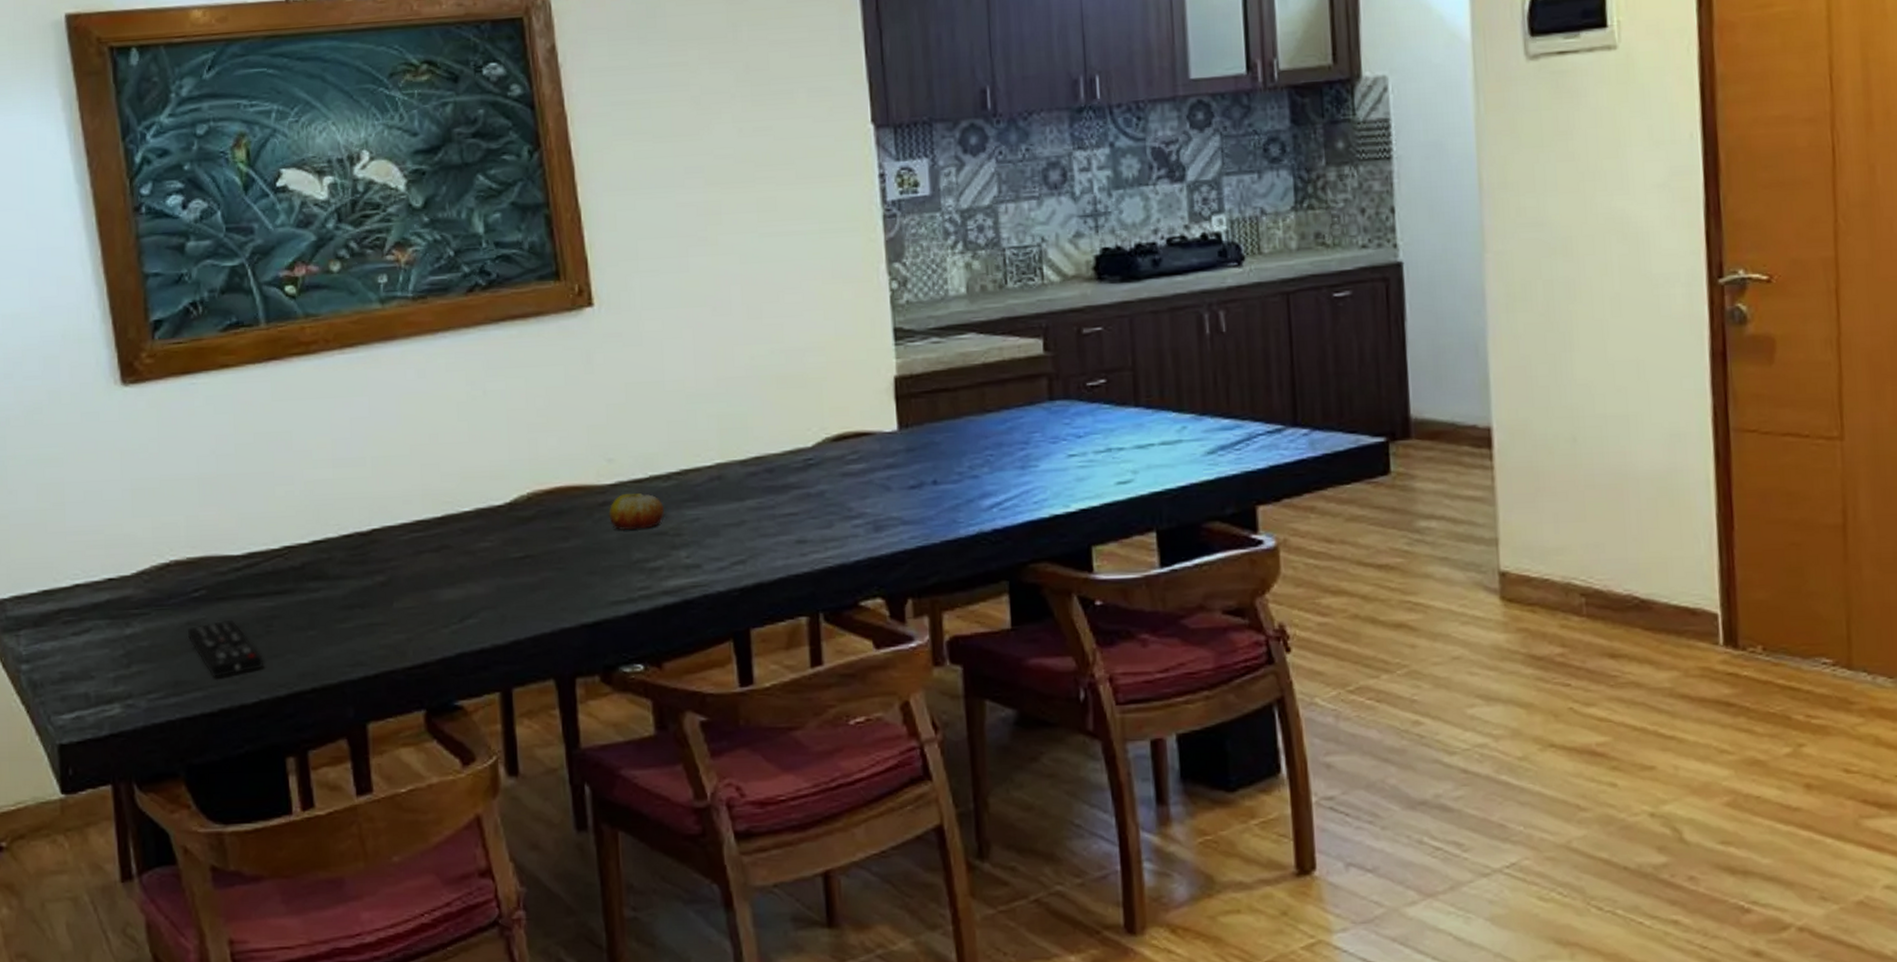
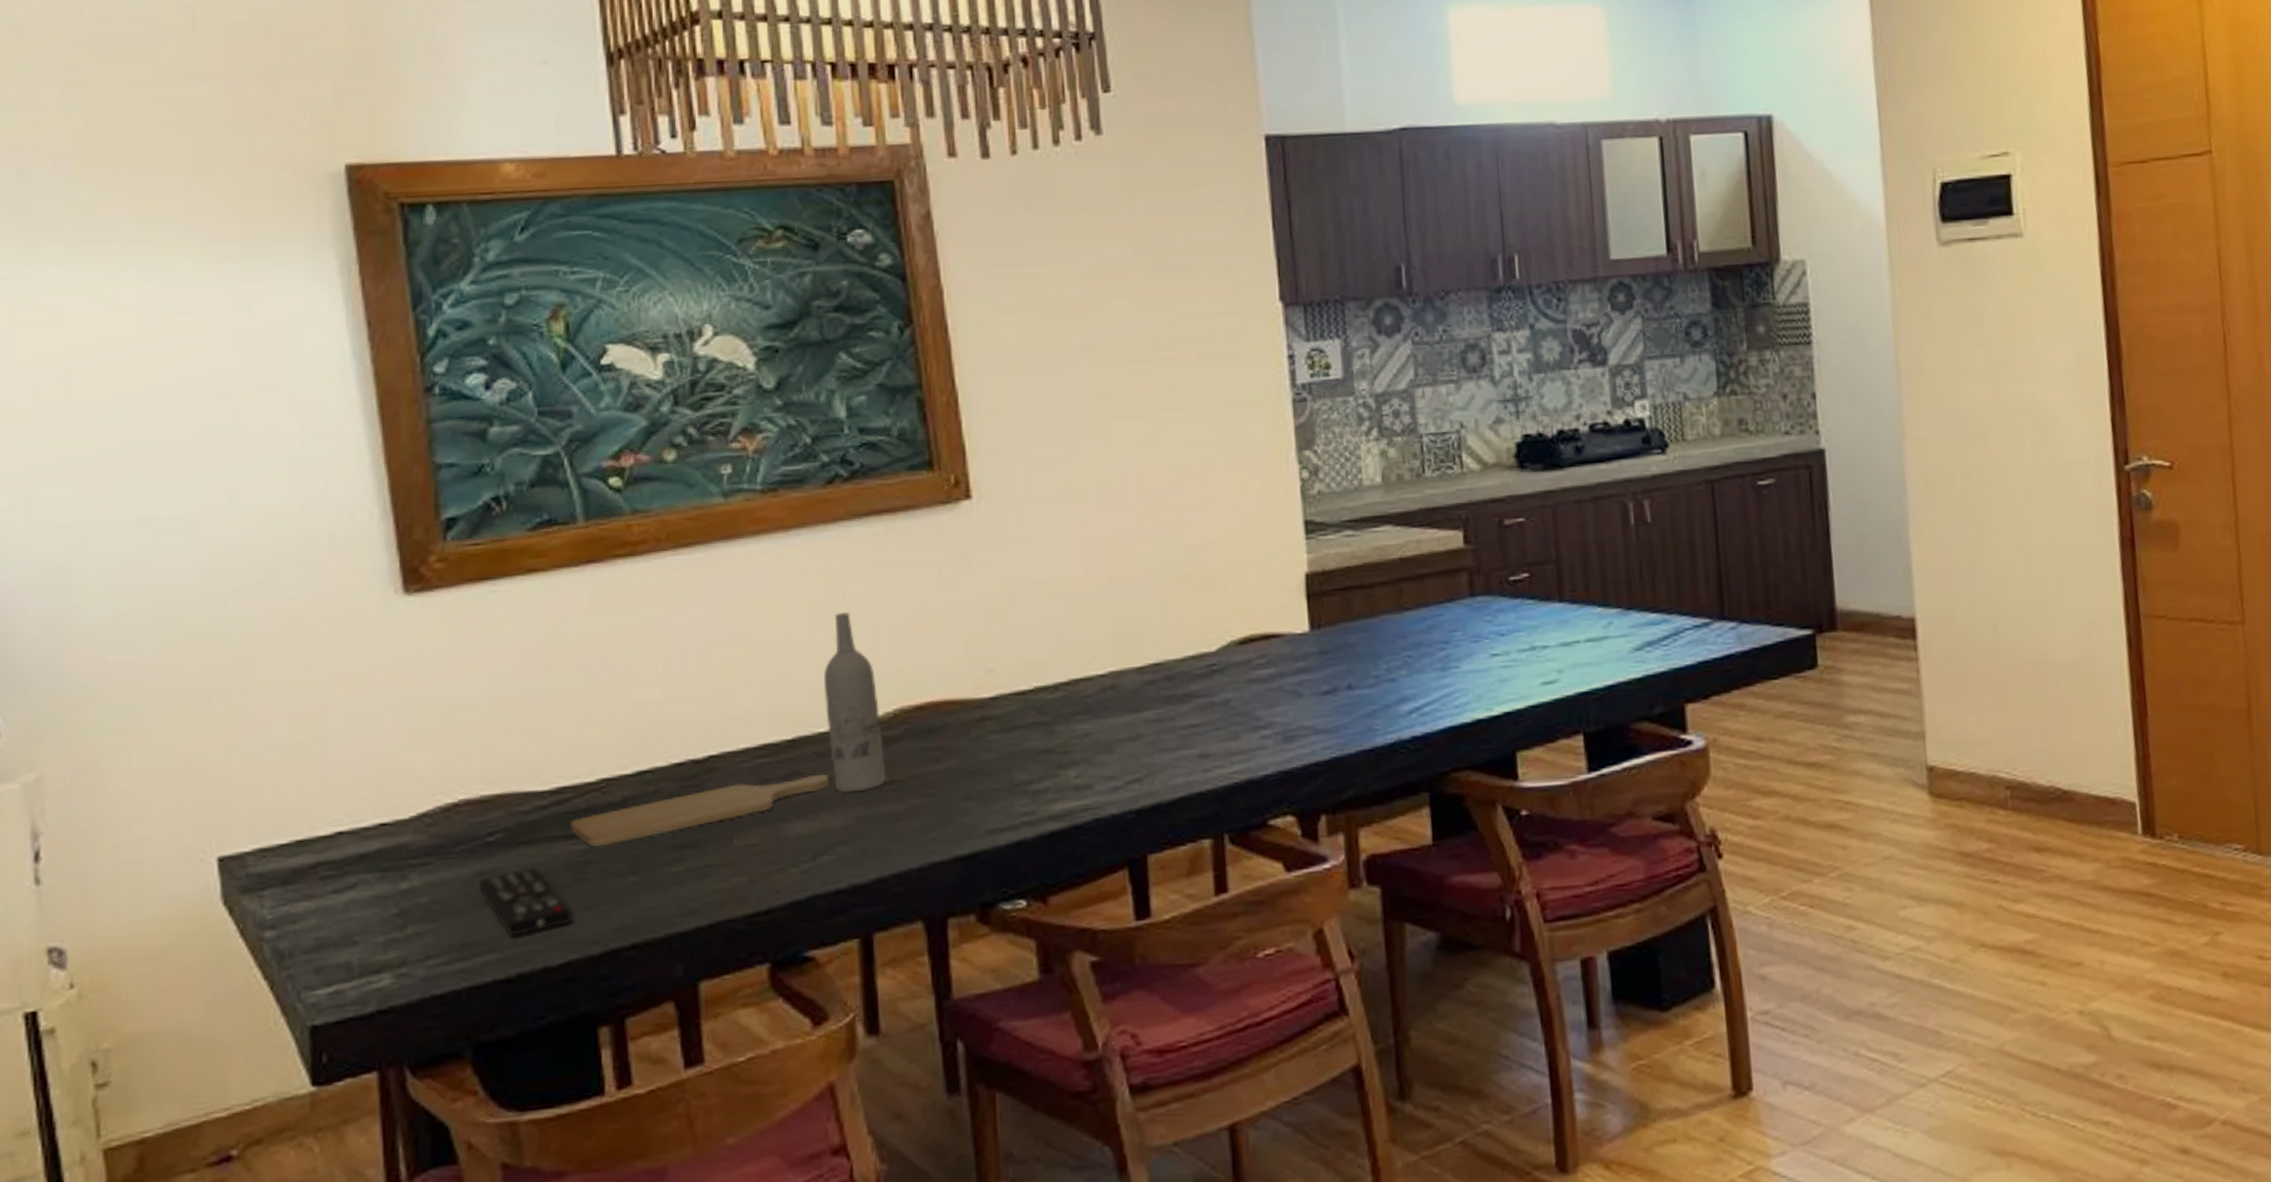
chopping board: none [260,548,474,605] -> present [570,774,830,847]
wine bottle: none [467,406,522,565] -> present [823,612,886,794]
fruit: present [608,492,665,531] -> none [987,705,1051,750]

